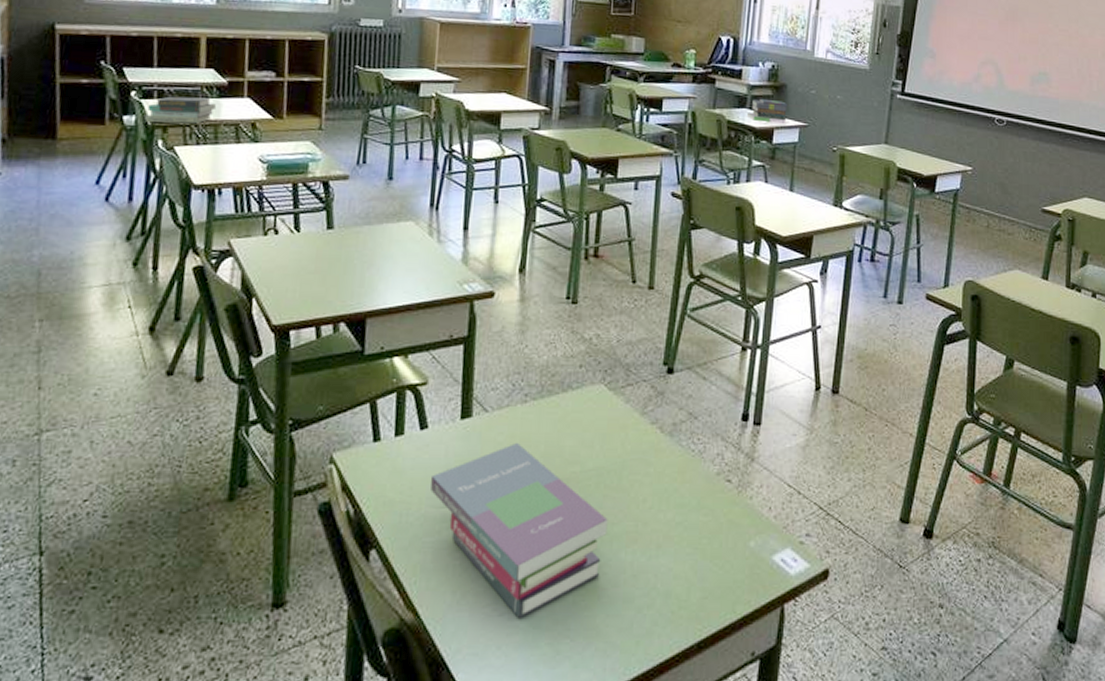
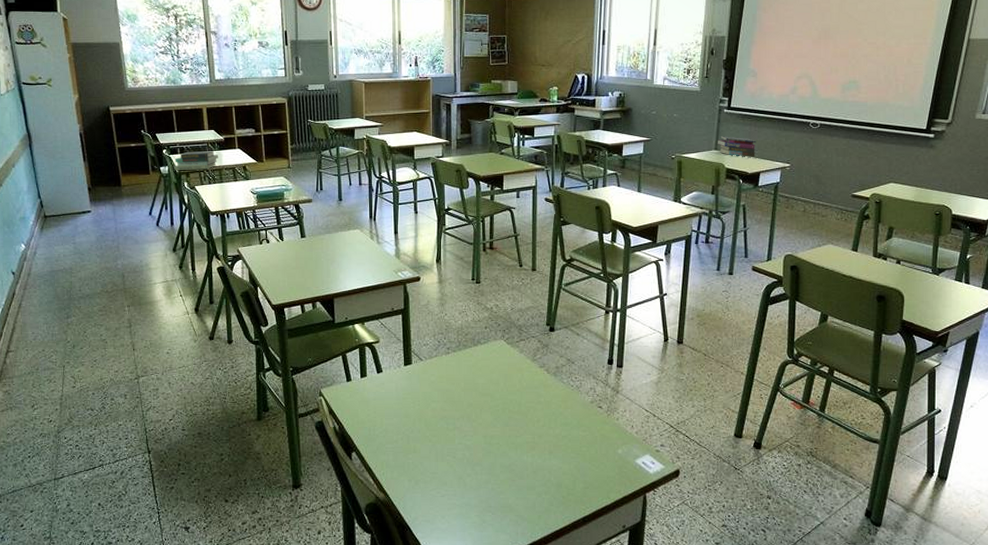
books: present [431,443,608,618] -> none [388,382,513,498]
books: present [746,98,787,124] -> none [600,121,633,140]
books: none [887,127,934,156] -> present [717,136,757,157]

